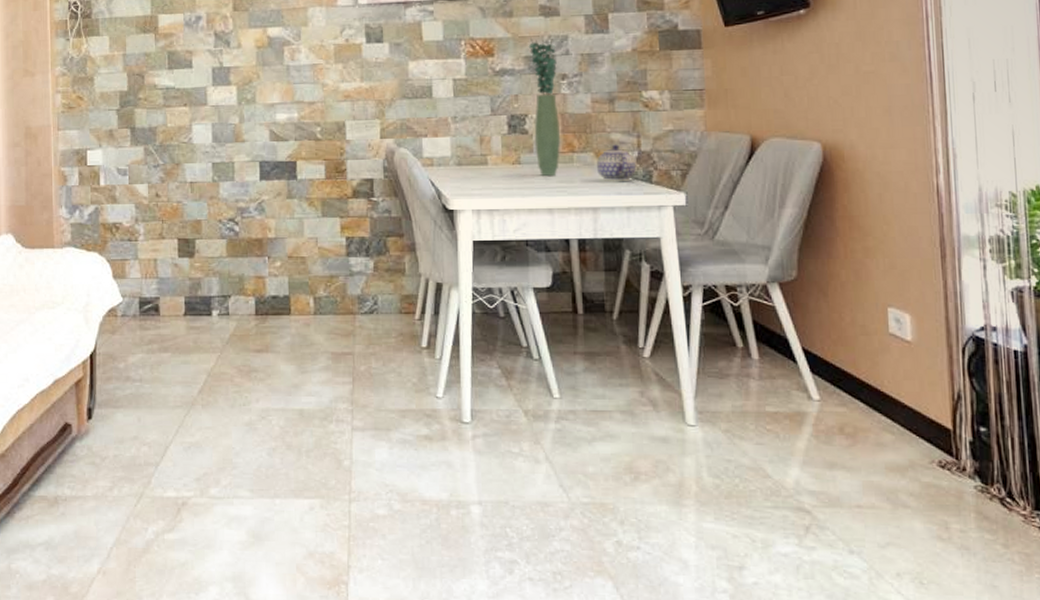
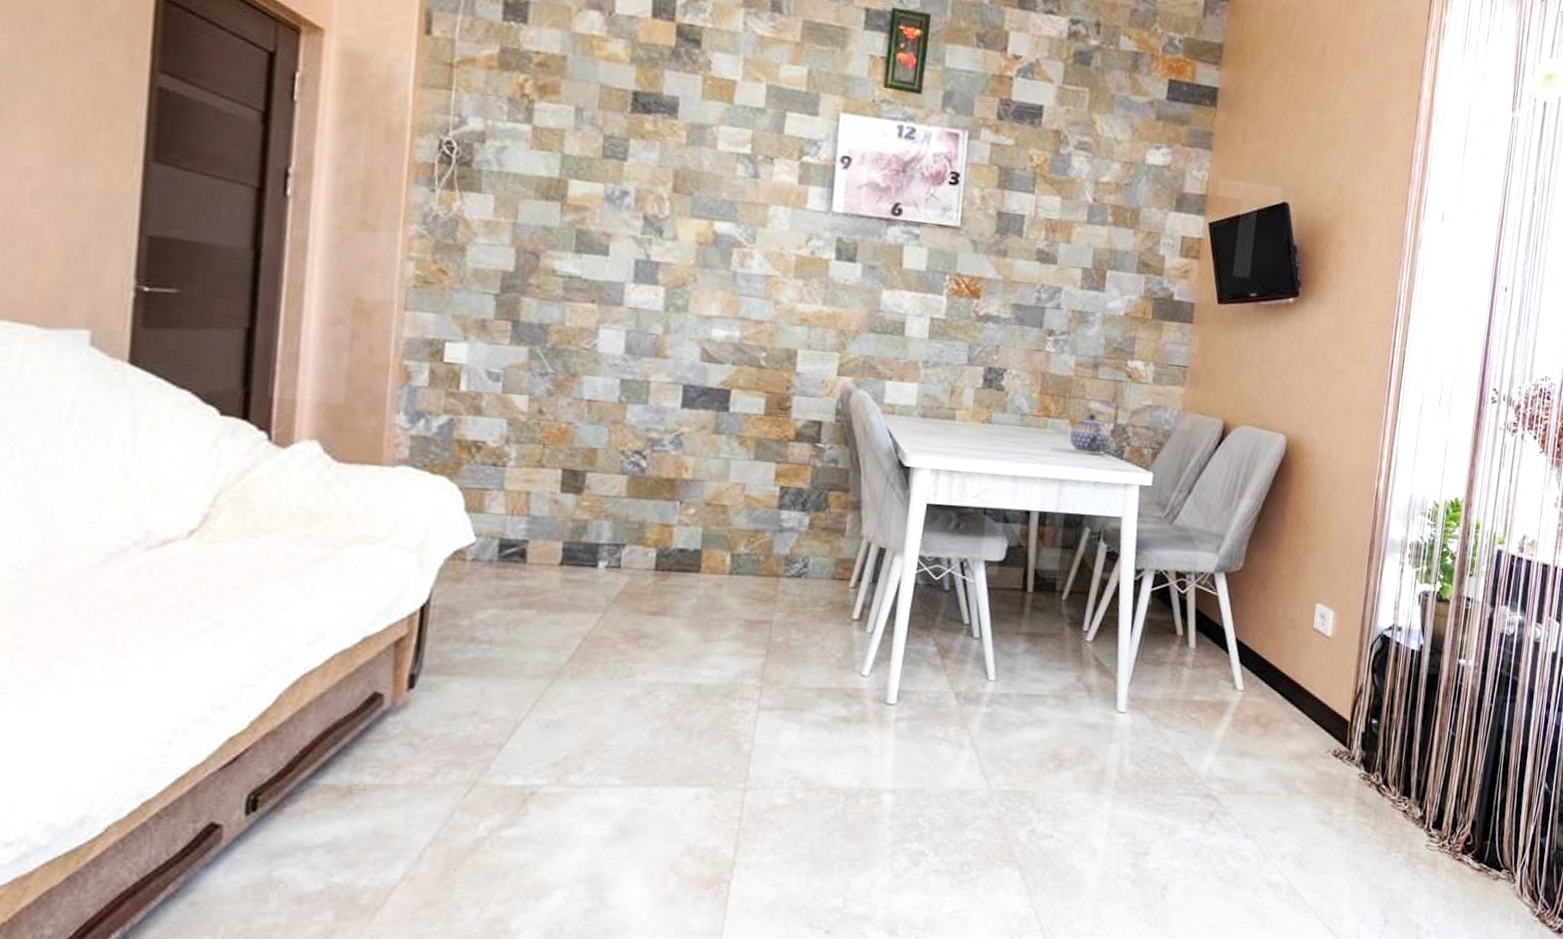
vase: present [528,37,561,176] -> none [1008,283,1048,440]

